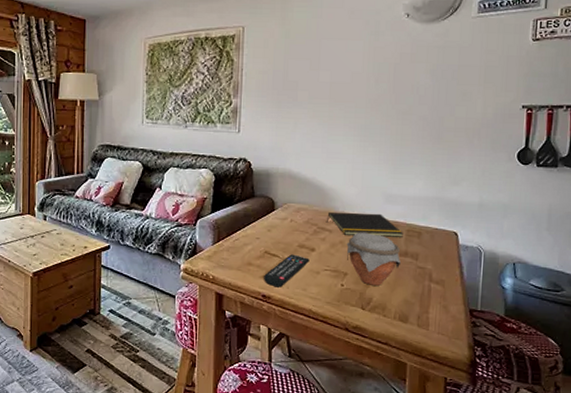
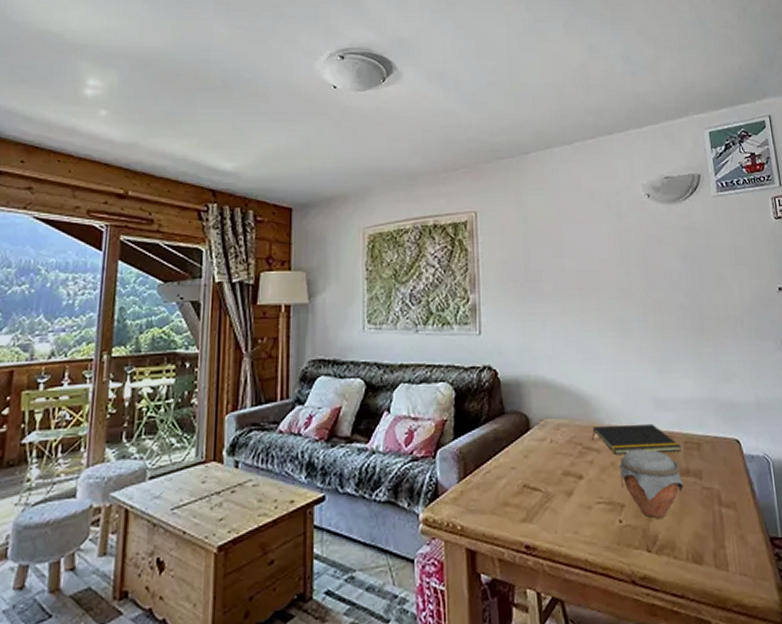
remote control: present [264,254,310,287] -> none [525,485,578,533]

